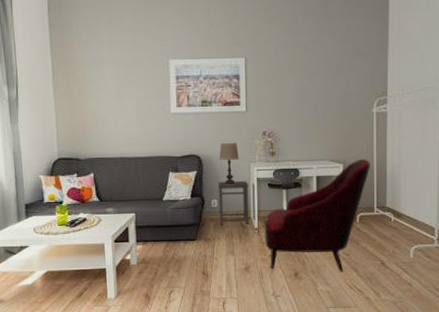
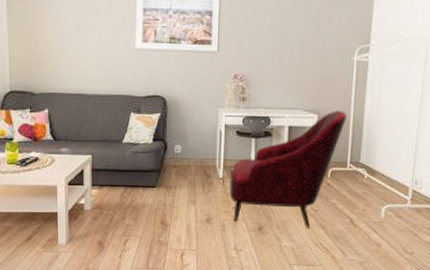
side table: present [218,180,250,225] -> none [182,126,216,173]
table lamp: present [219,143,240,185] -> none [185,85,208,130]

